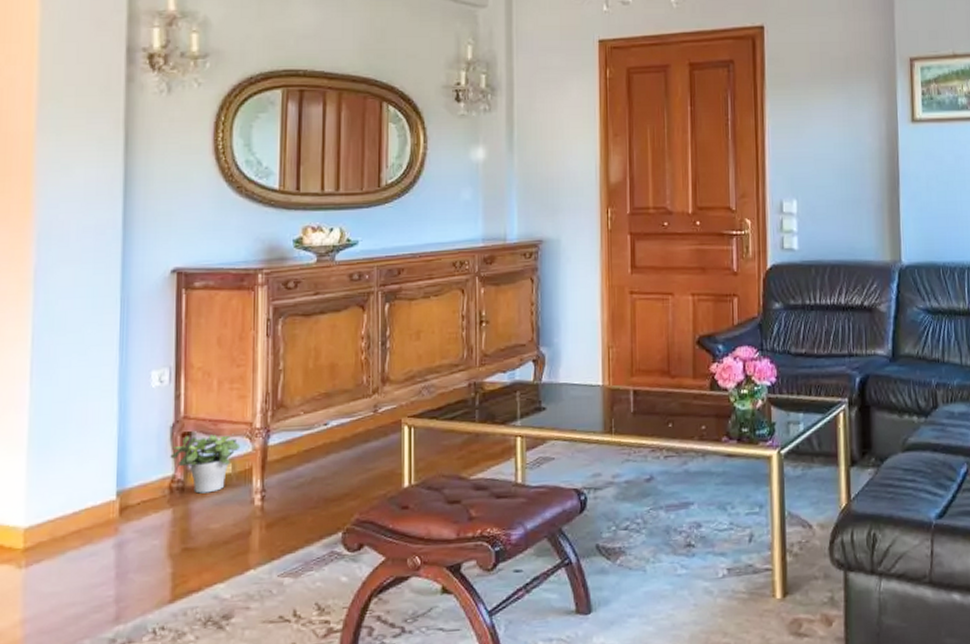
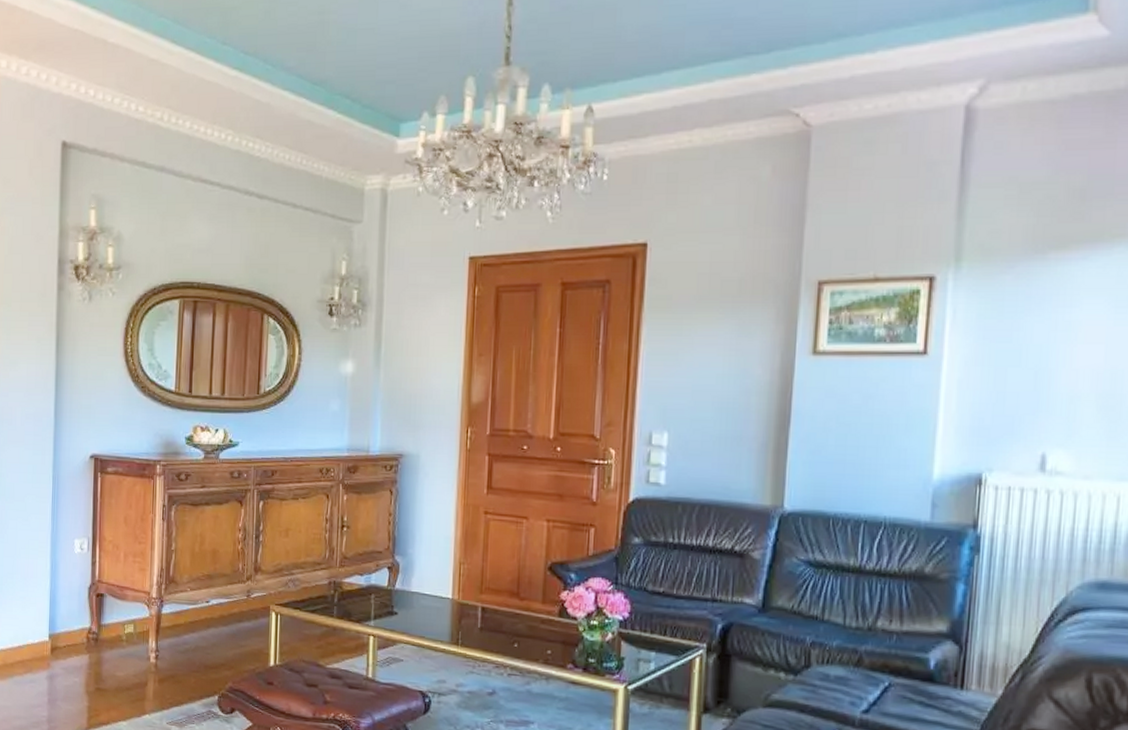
potted plant: present [170,433,241,494] -> none [88,597,141,646]

